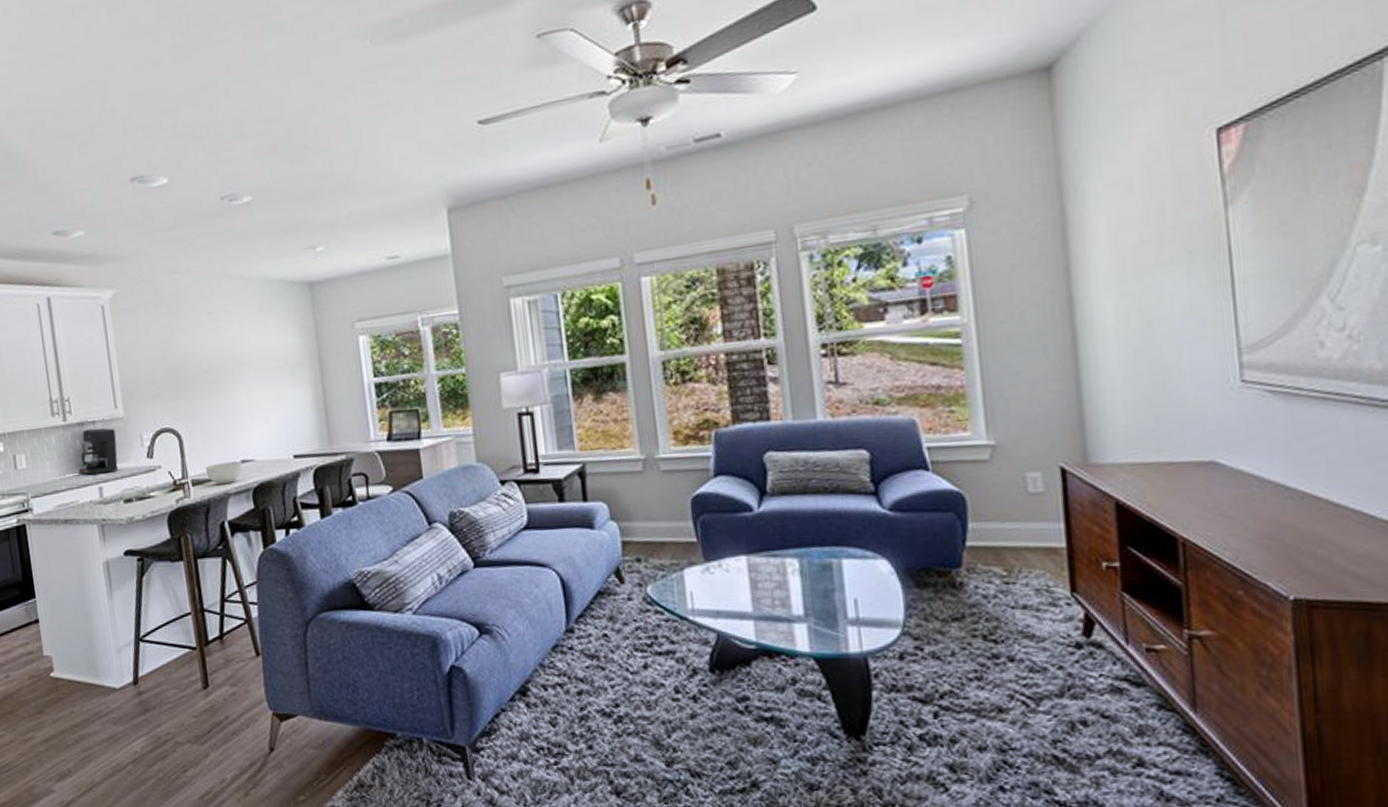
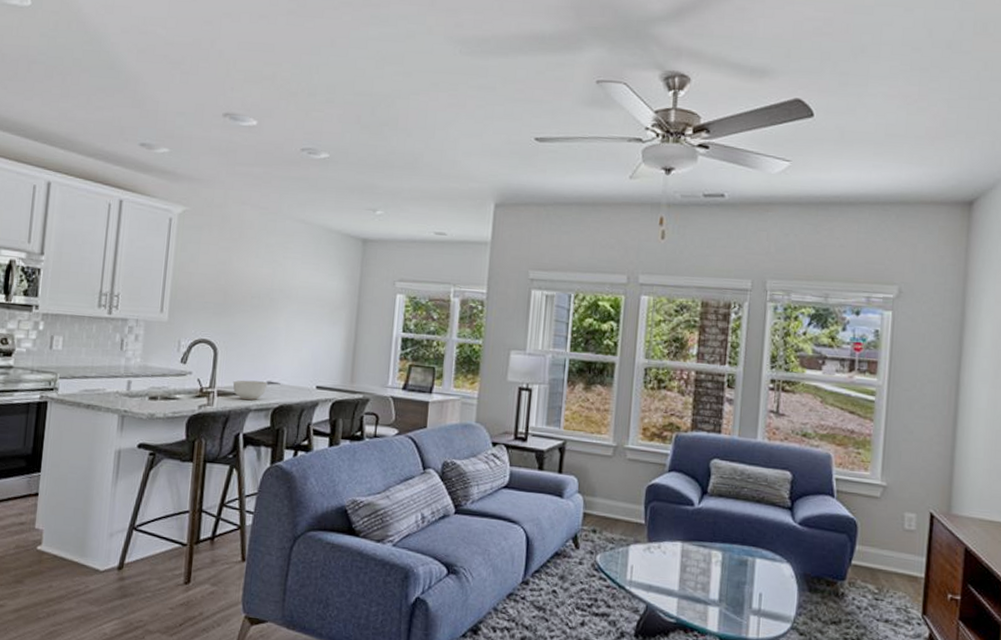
coffee maker: present [78,427,119,475] -> none [112,326,156,370]

